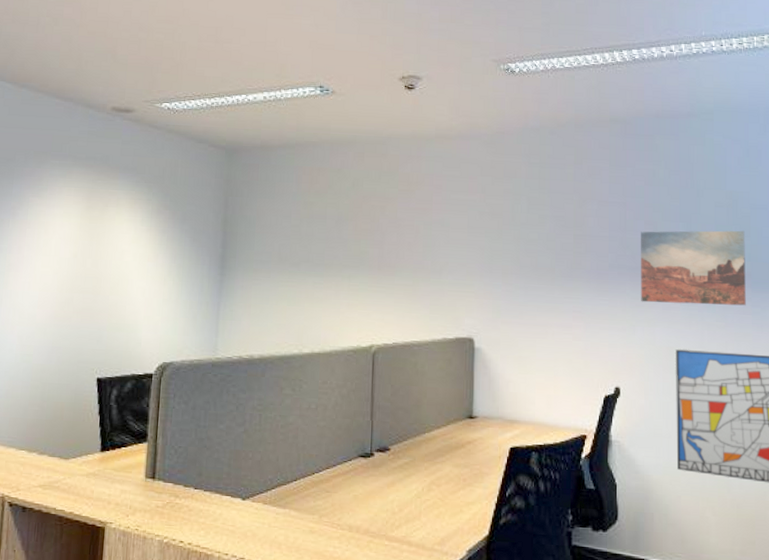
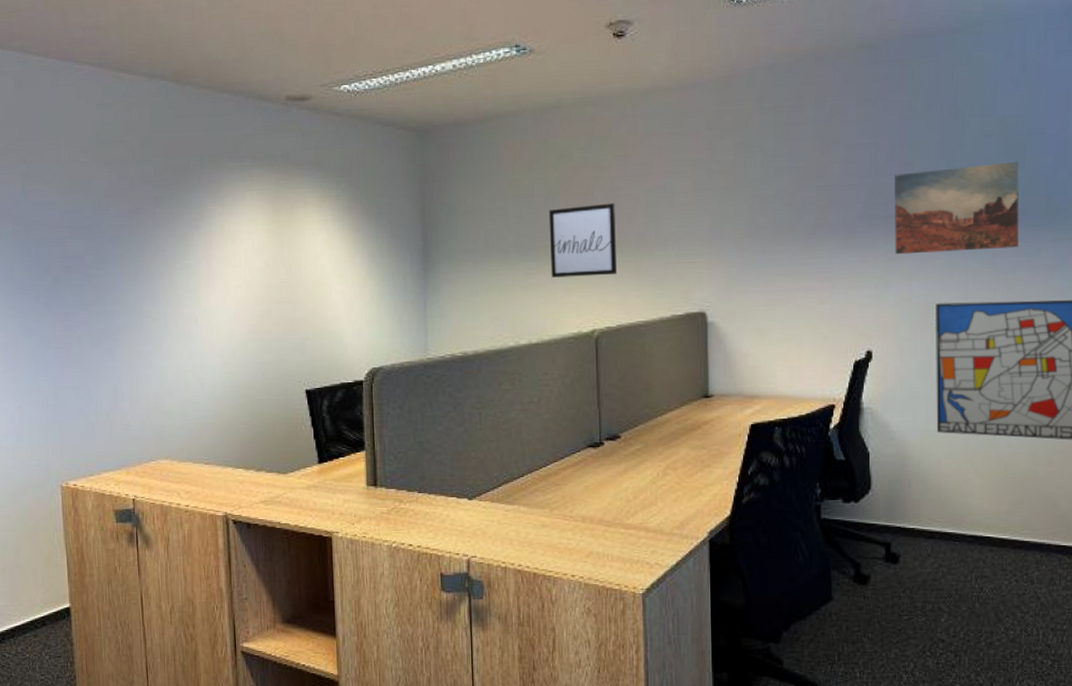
wall art: none [336,231,398,296] -> present [548,203,618,278]

